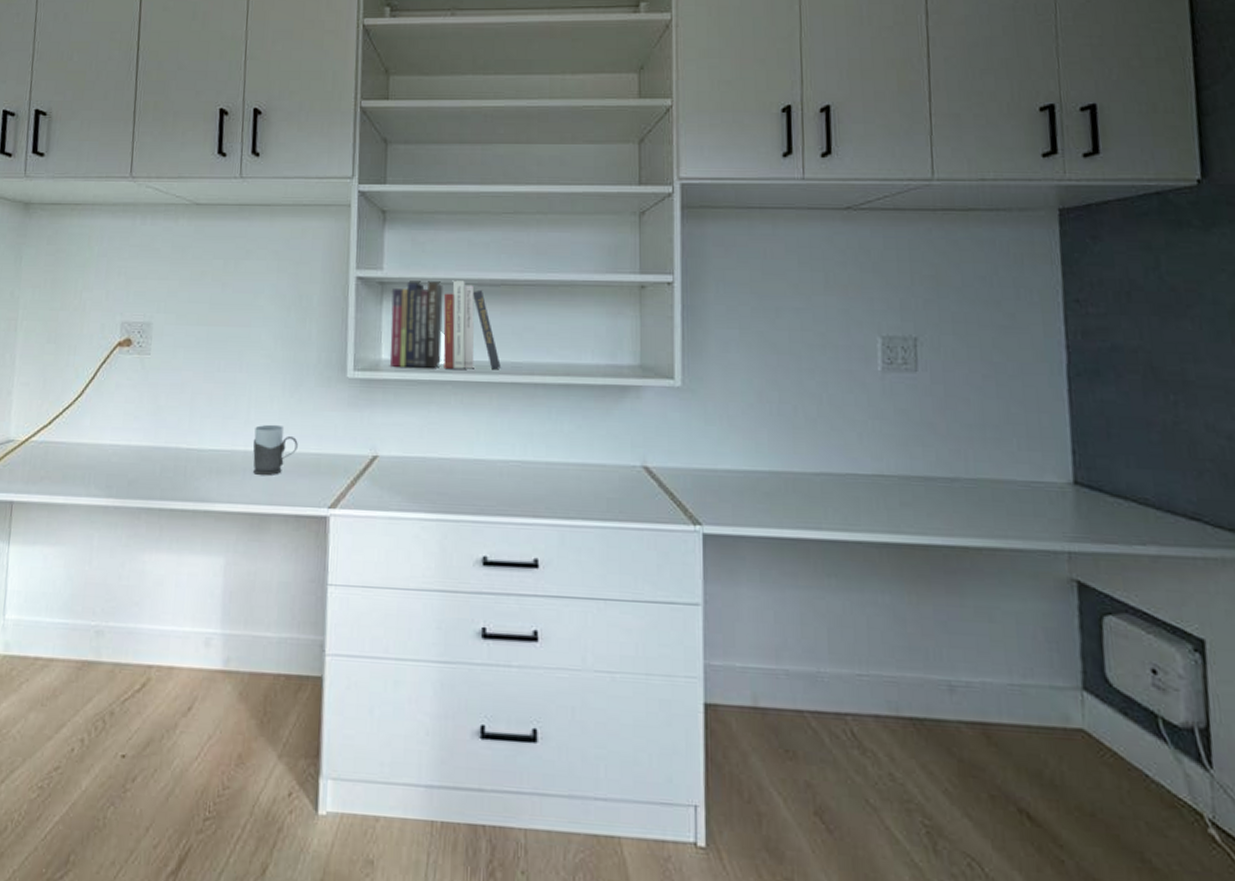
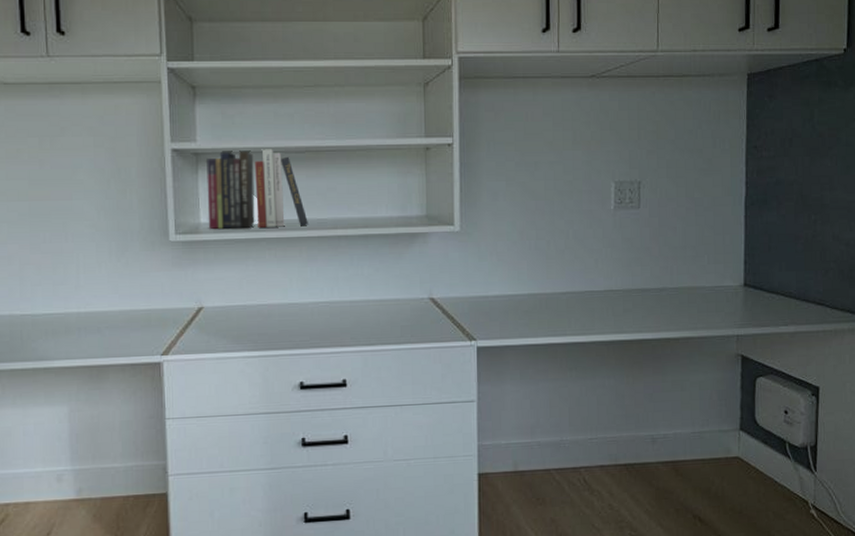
mug: present [253,424,298,475] -> none [86,287,128,332]

